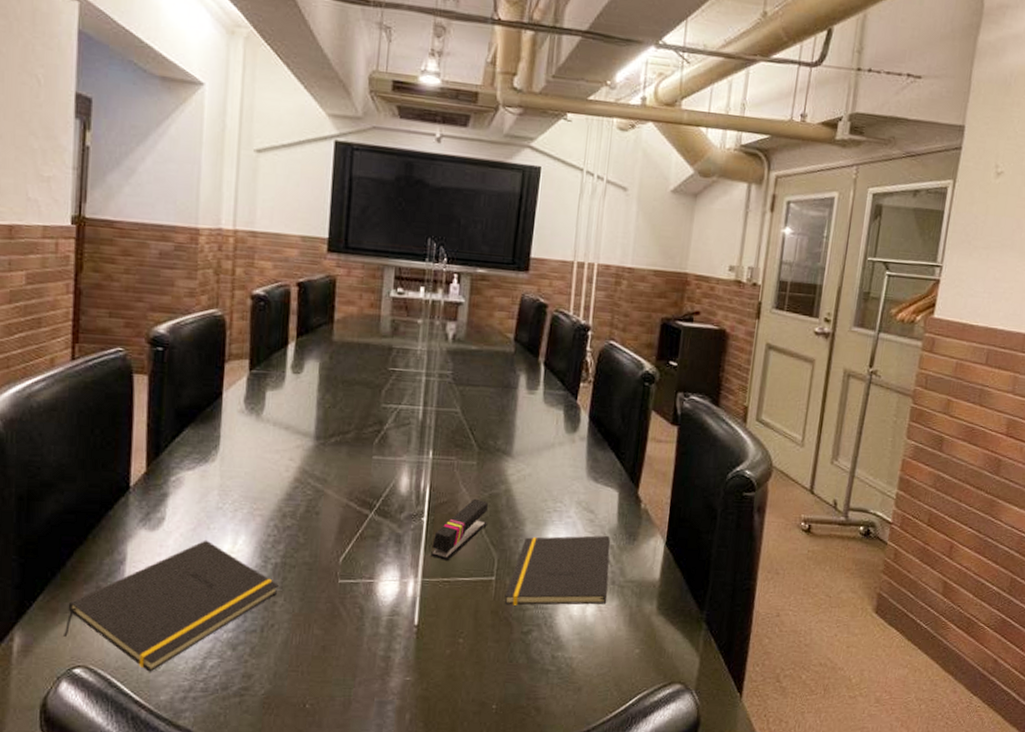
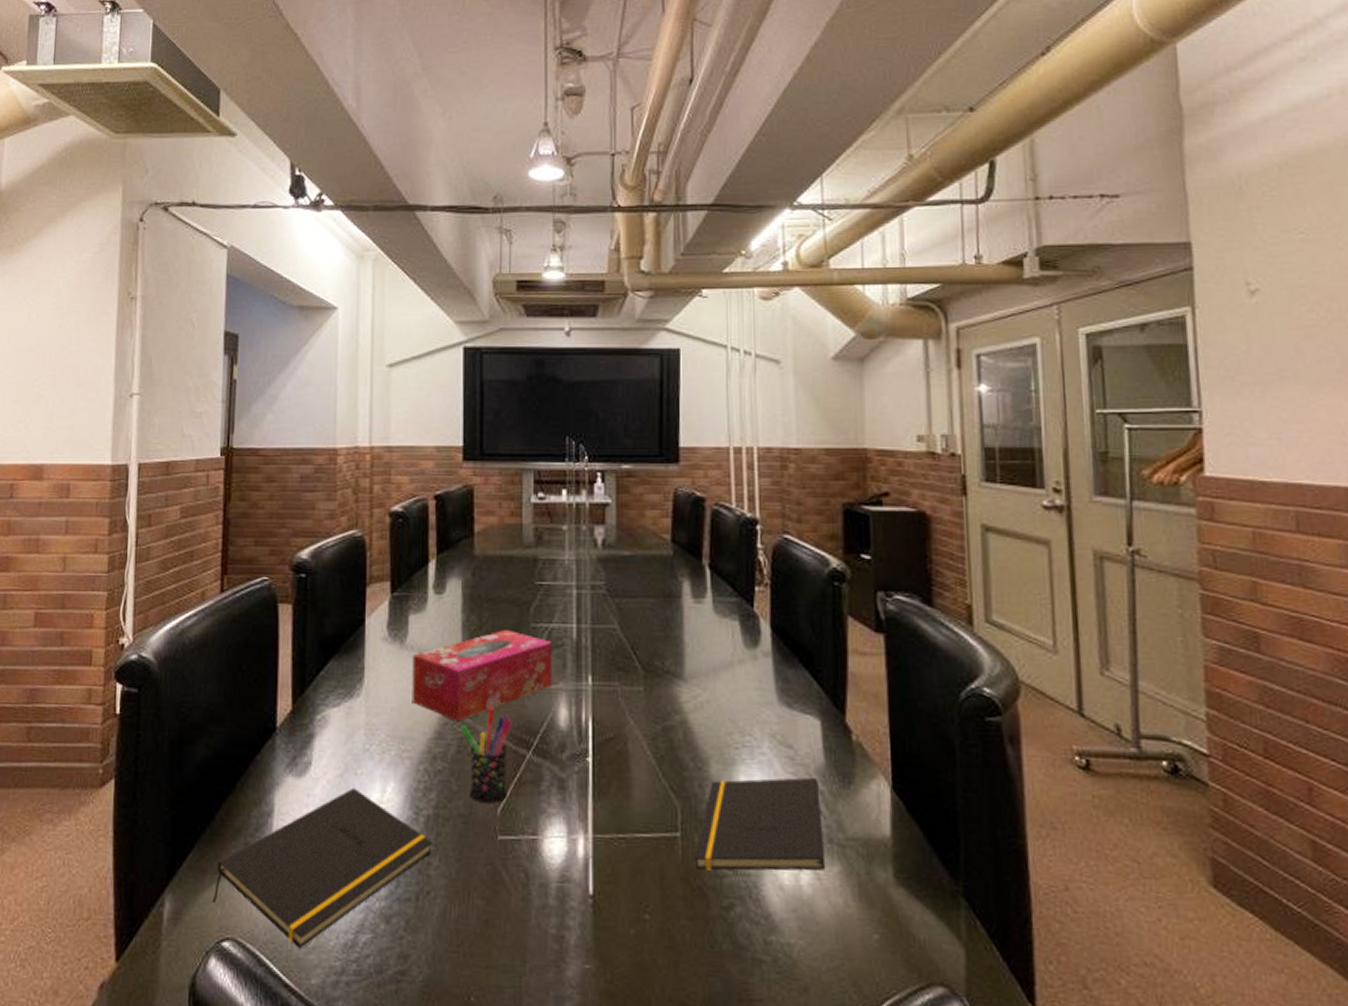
tissue box: none [265,409,399,486] -> present [412,630,552,721]
pen holder: none [311,475,358,553] -> present [461,708,513,803]
stapler: present [431,498,488,560] -> none [601,732,664,811]

